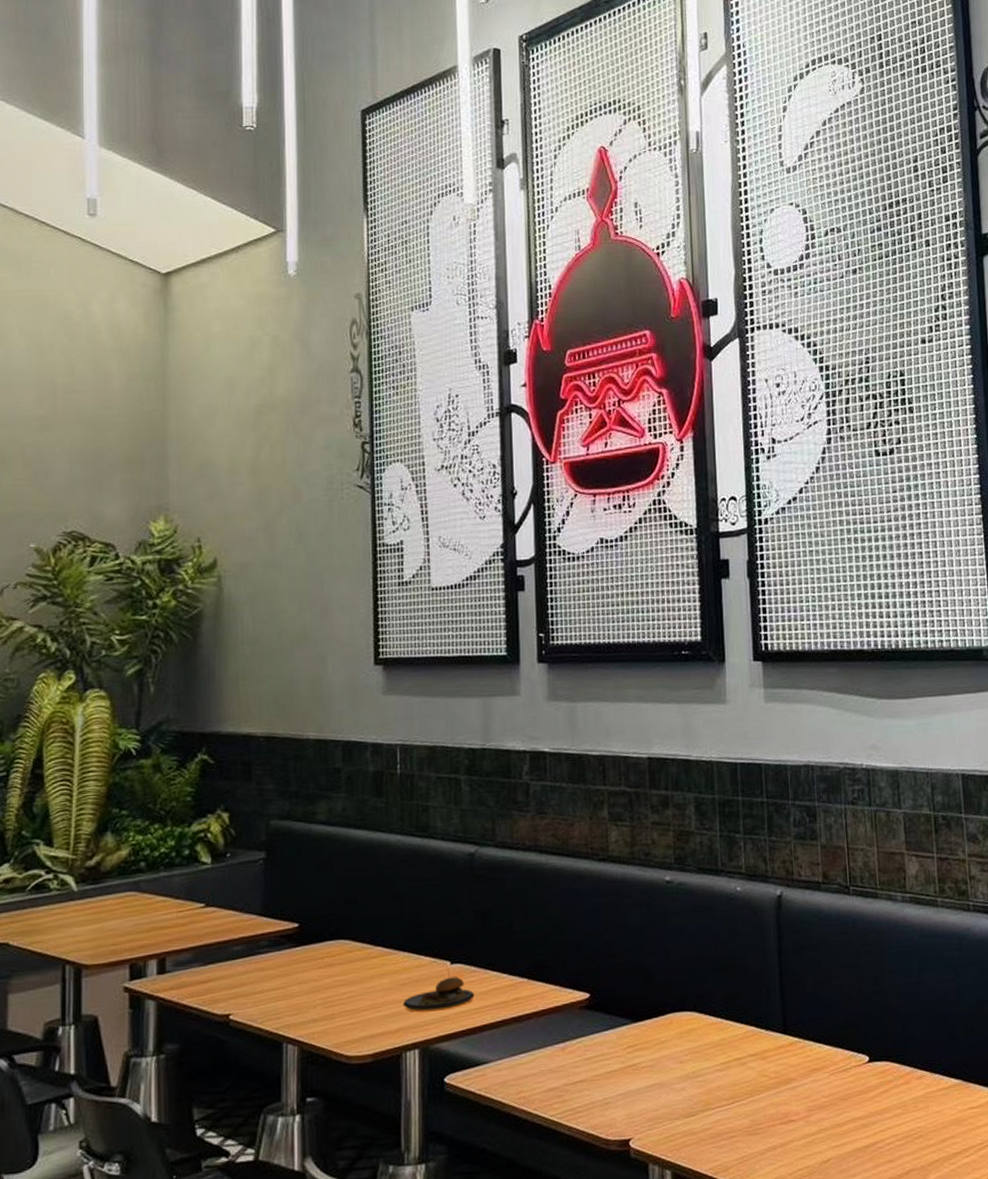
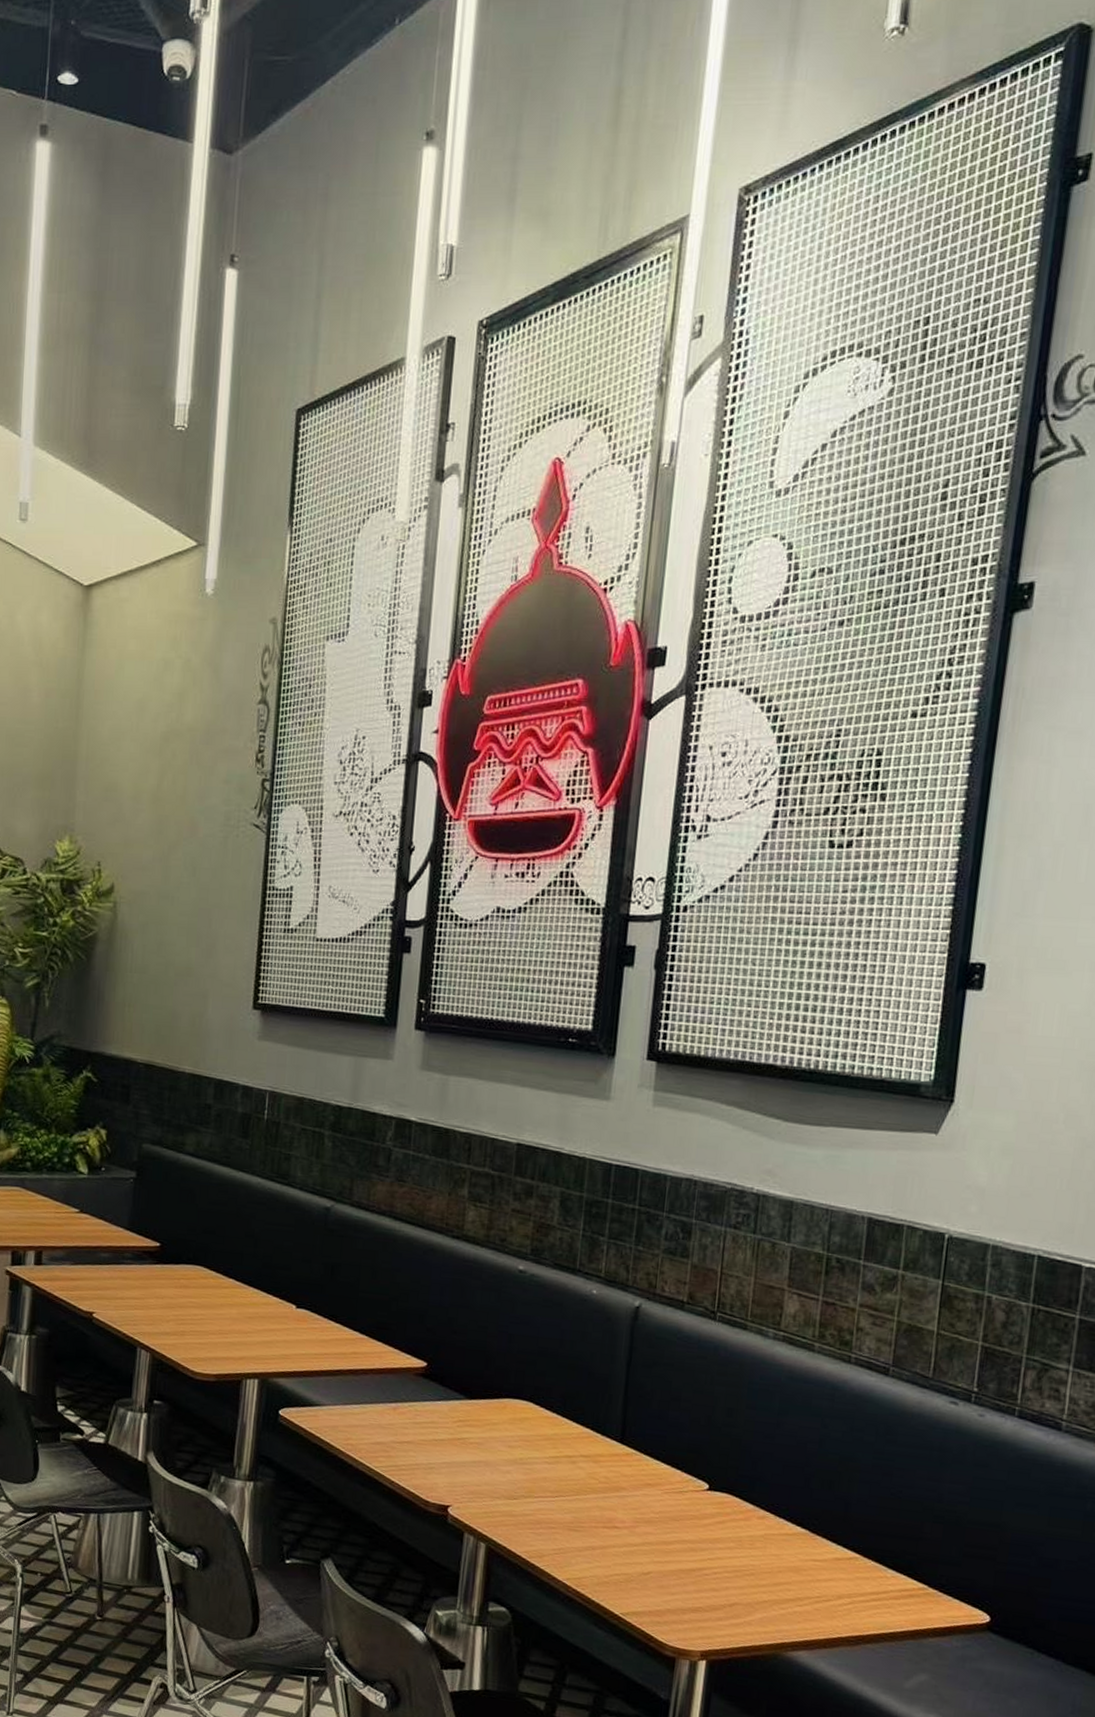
burger: present [402,968,475,1012] -> none [247,1311,316,1350]

